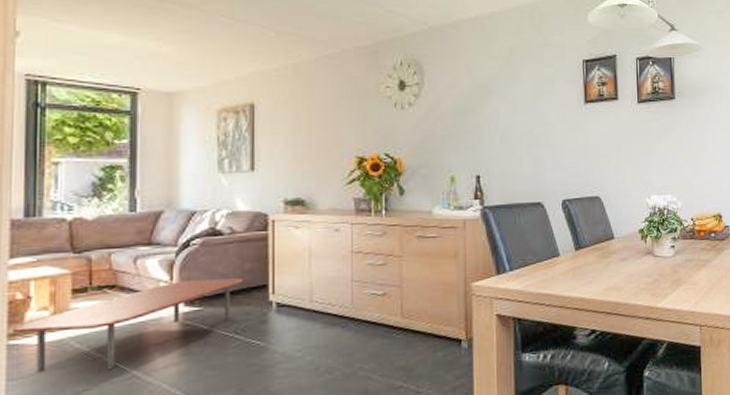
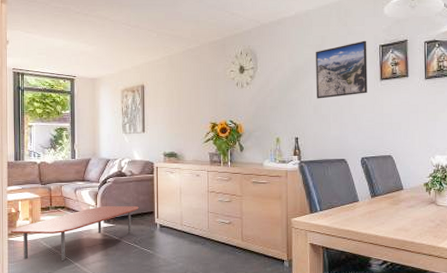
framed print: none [503,53,569,126] -> present [316,40,368,99]

